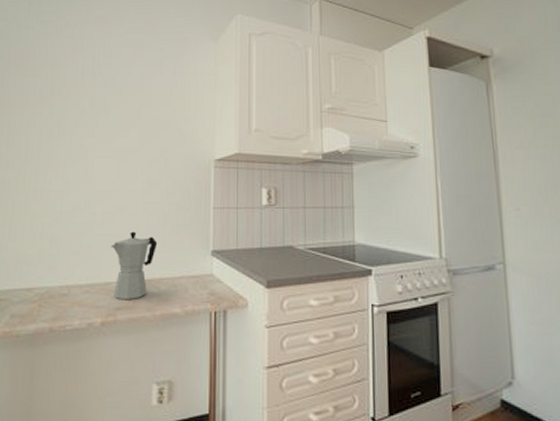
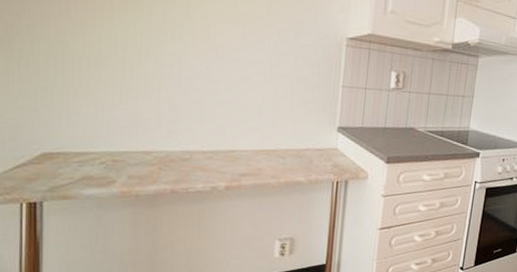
moka pot: present [110,231,158,301] -> none [235,103,285,168]

